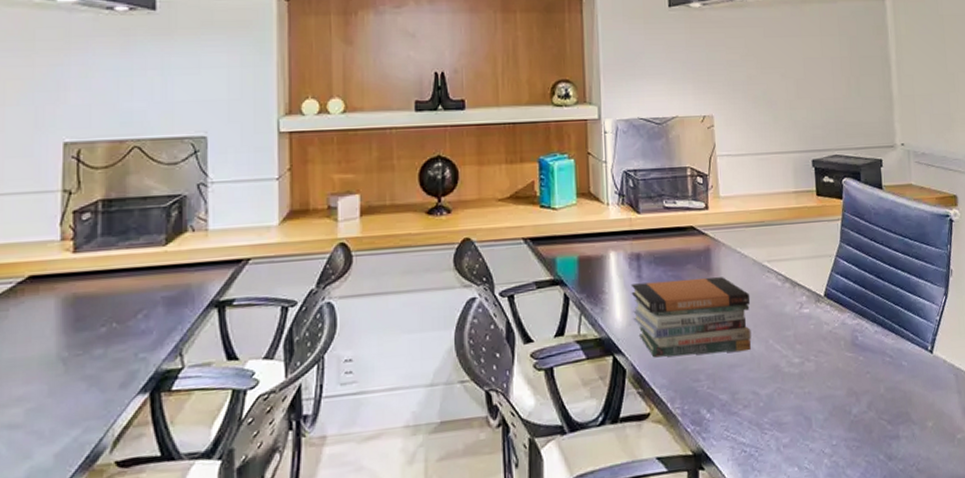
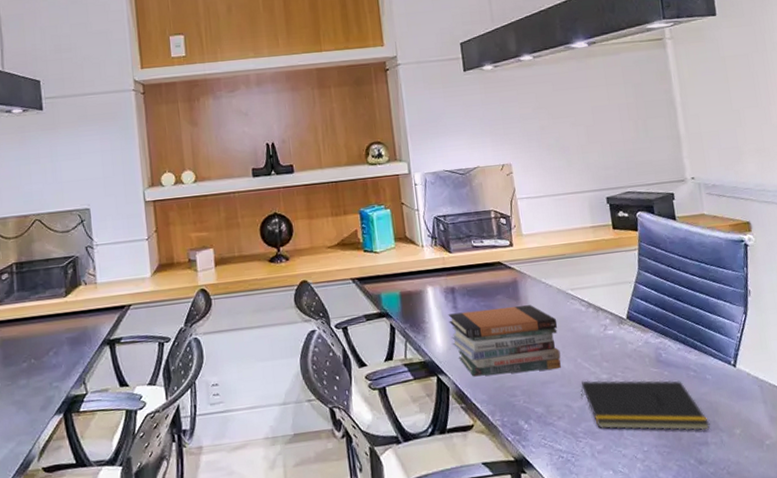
notepad: none [770,364,903,423] -> present [580,380,710,431]

